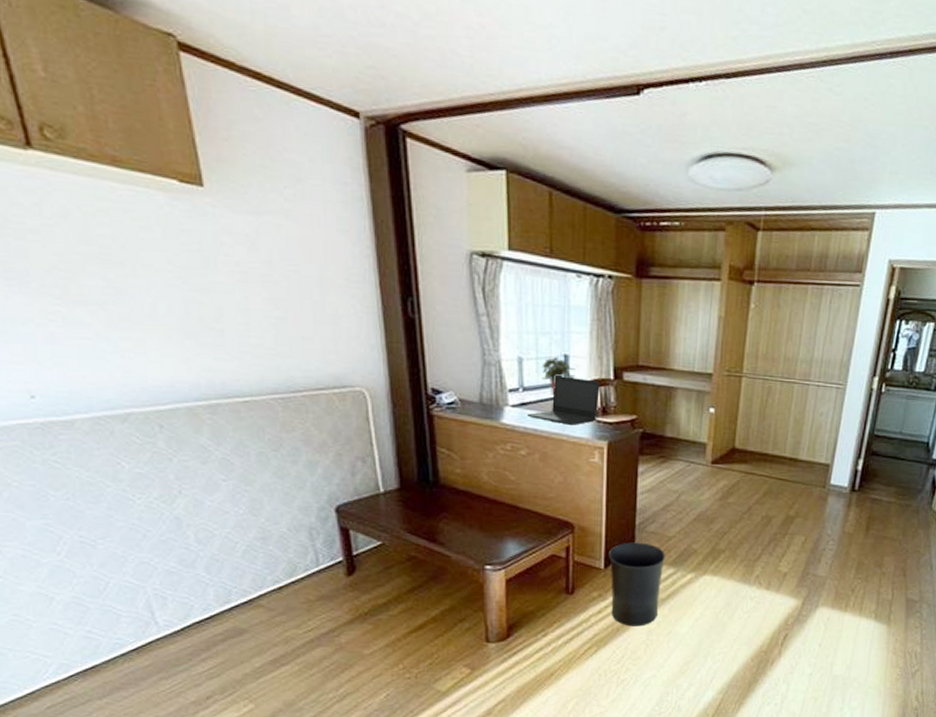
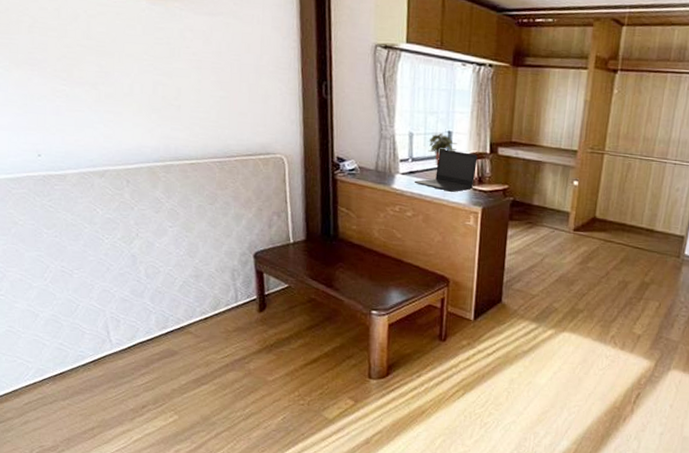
waste bin: present [609,542,665,626] -> none [478,298,529,375]

